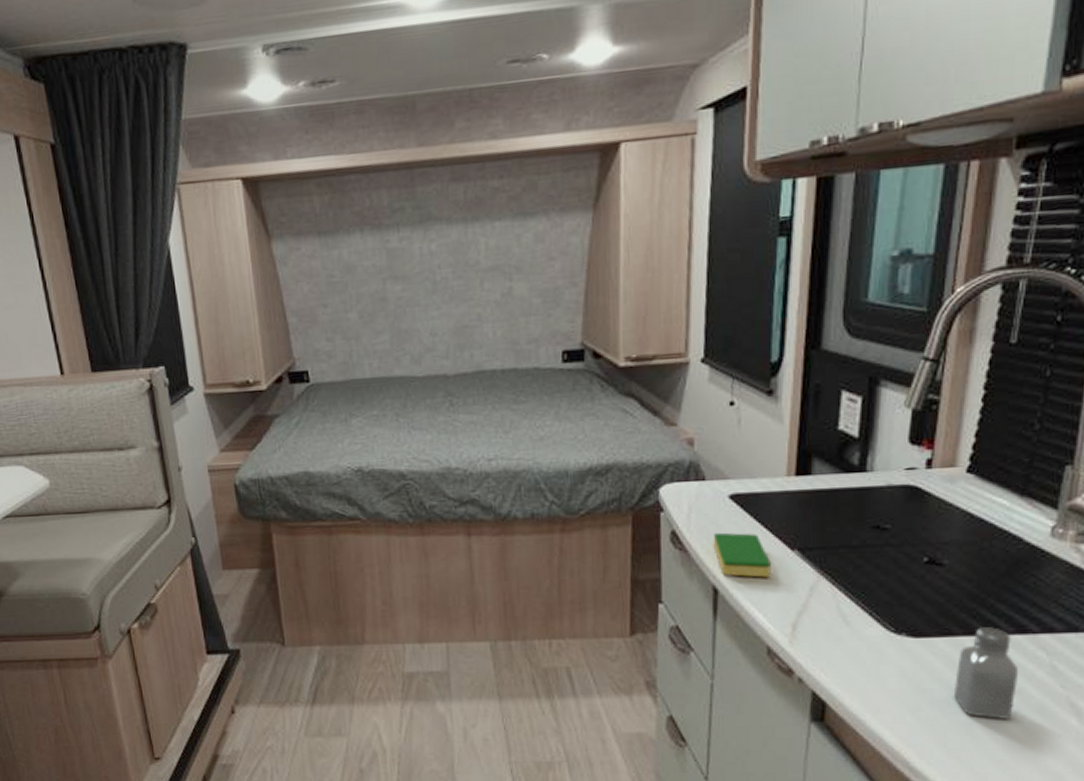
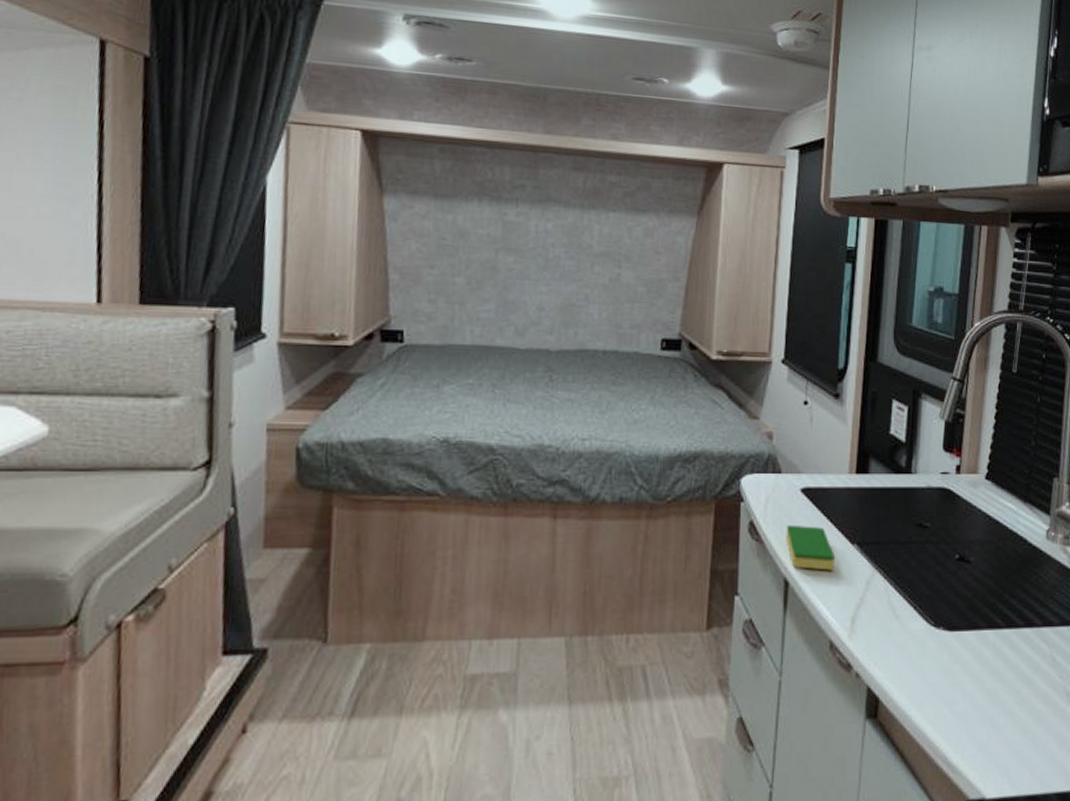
saltshaker: present [953,627,1019,719] -> none [980,621,1029,710]

